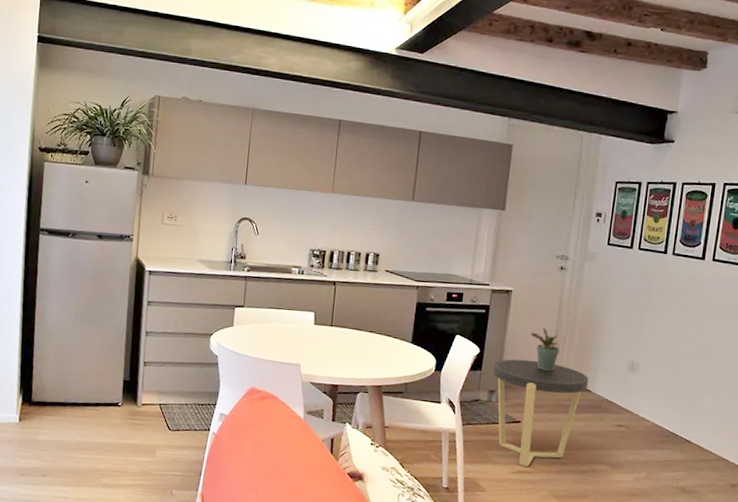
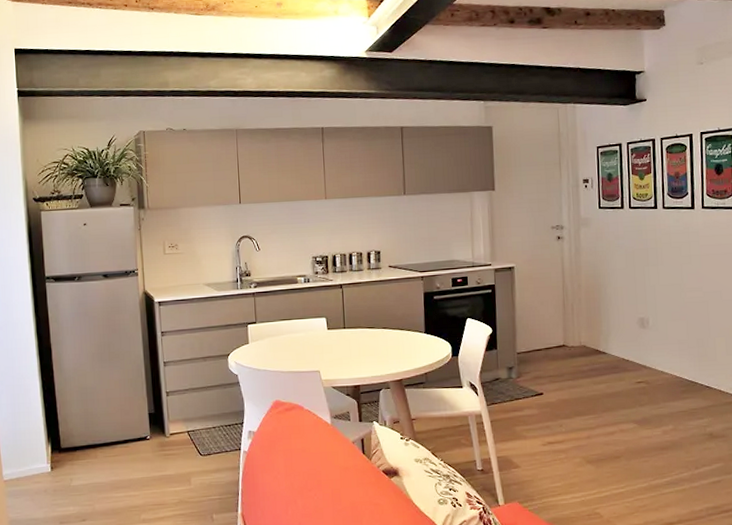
side table: present [492,359,589,466] -> none [508,331,603,437]
potted plant: present [531,327,560,371] -> none [539,298,570,339]

